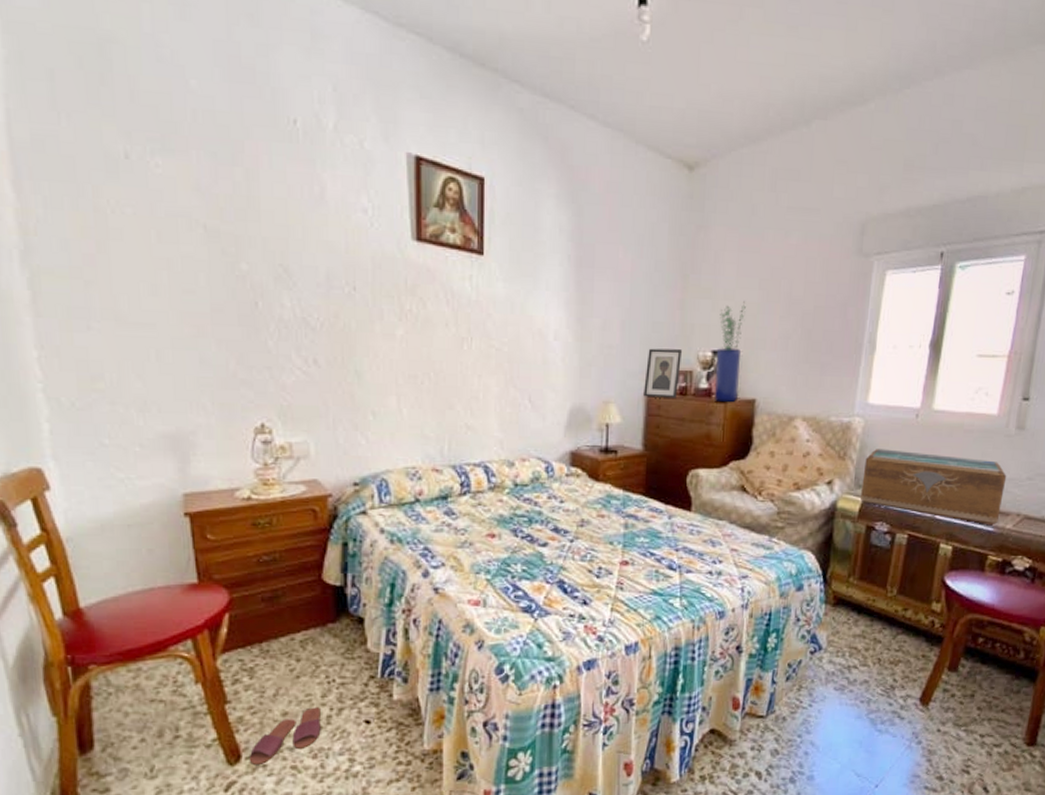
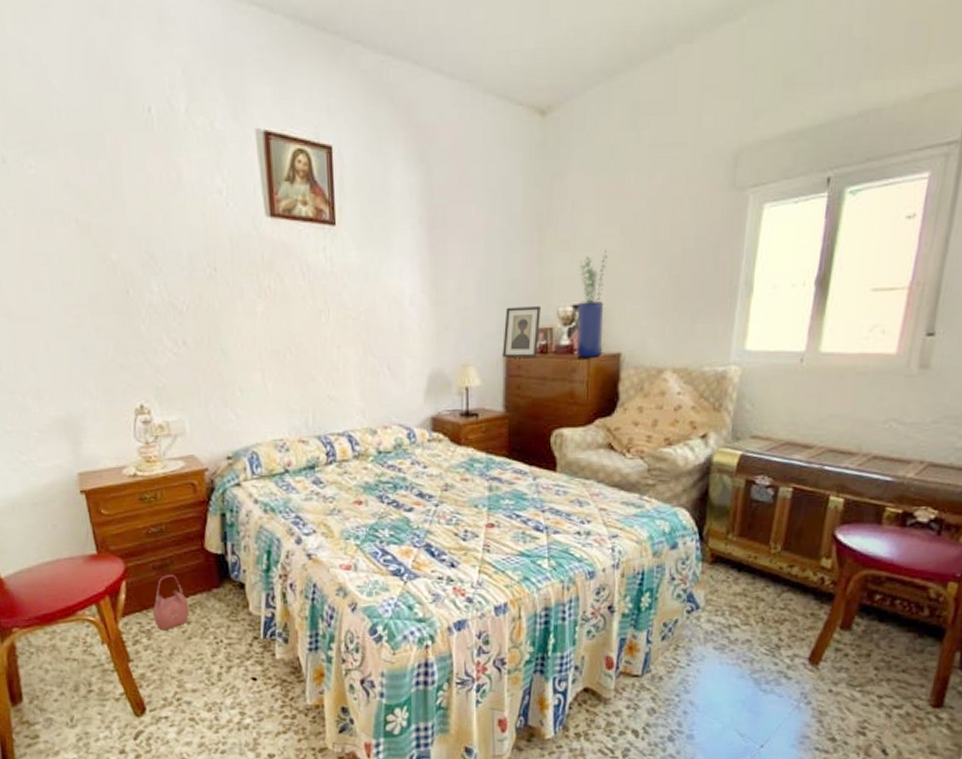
slippers: present [249,707,321,764] -> none [152,665,213,716]
handbag: none [258,608,300,668] -> present [153,575,190,630]
decorative box: present [861,449,1007,526] -> none [739,398,908,475]

